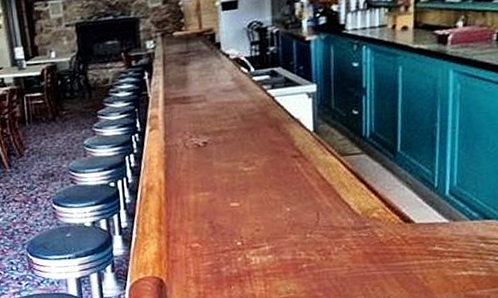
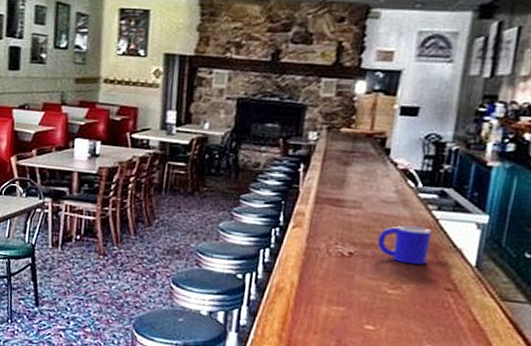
mug: none [225,106,272,142] -> present [377,225,431,265]

